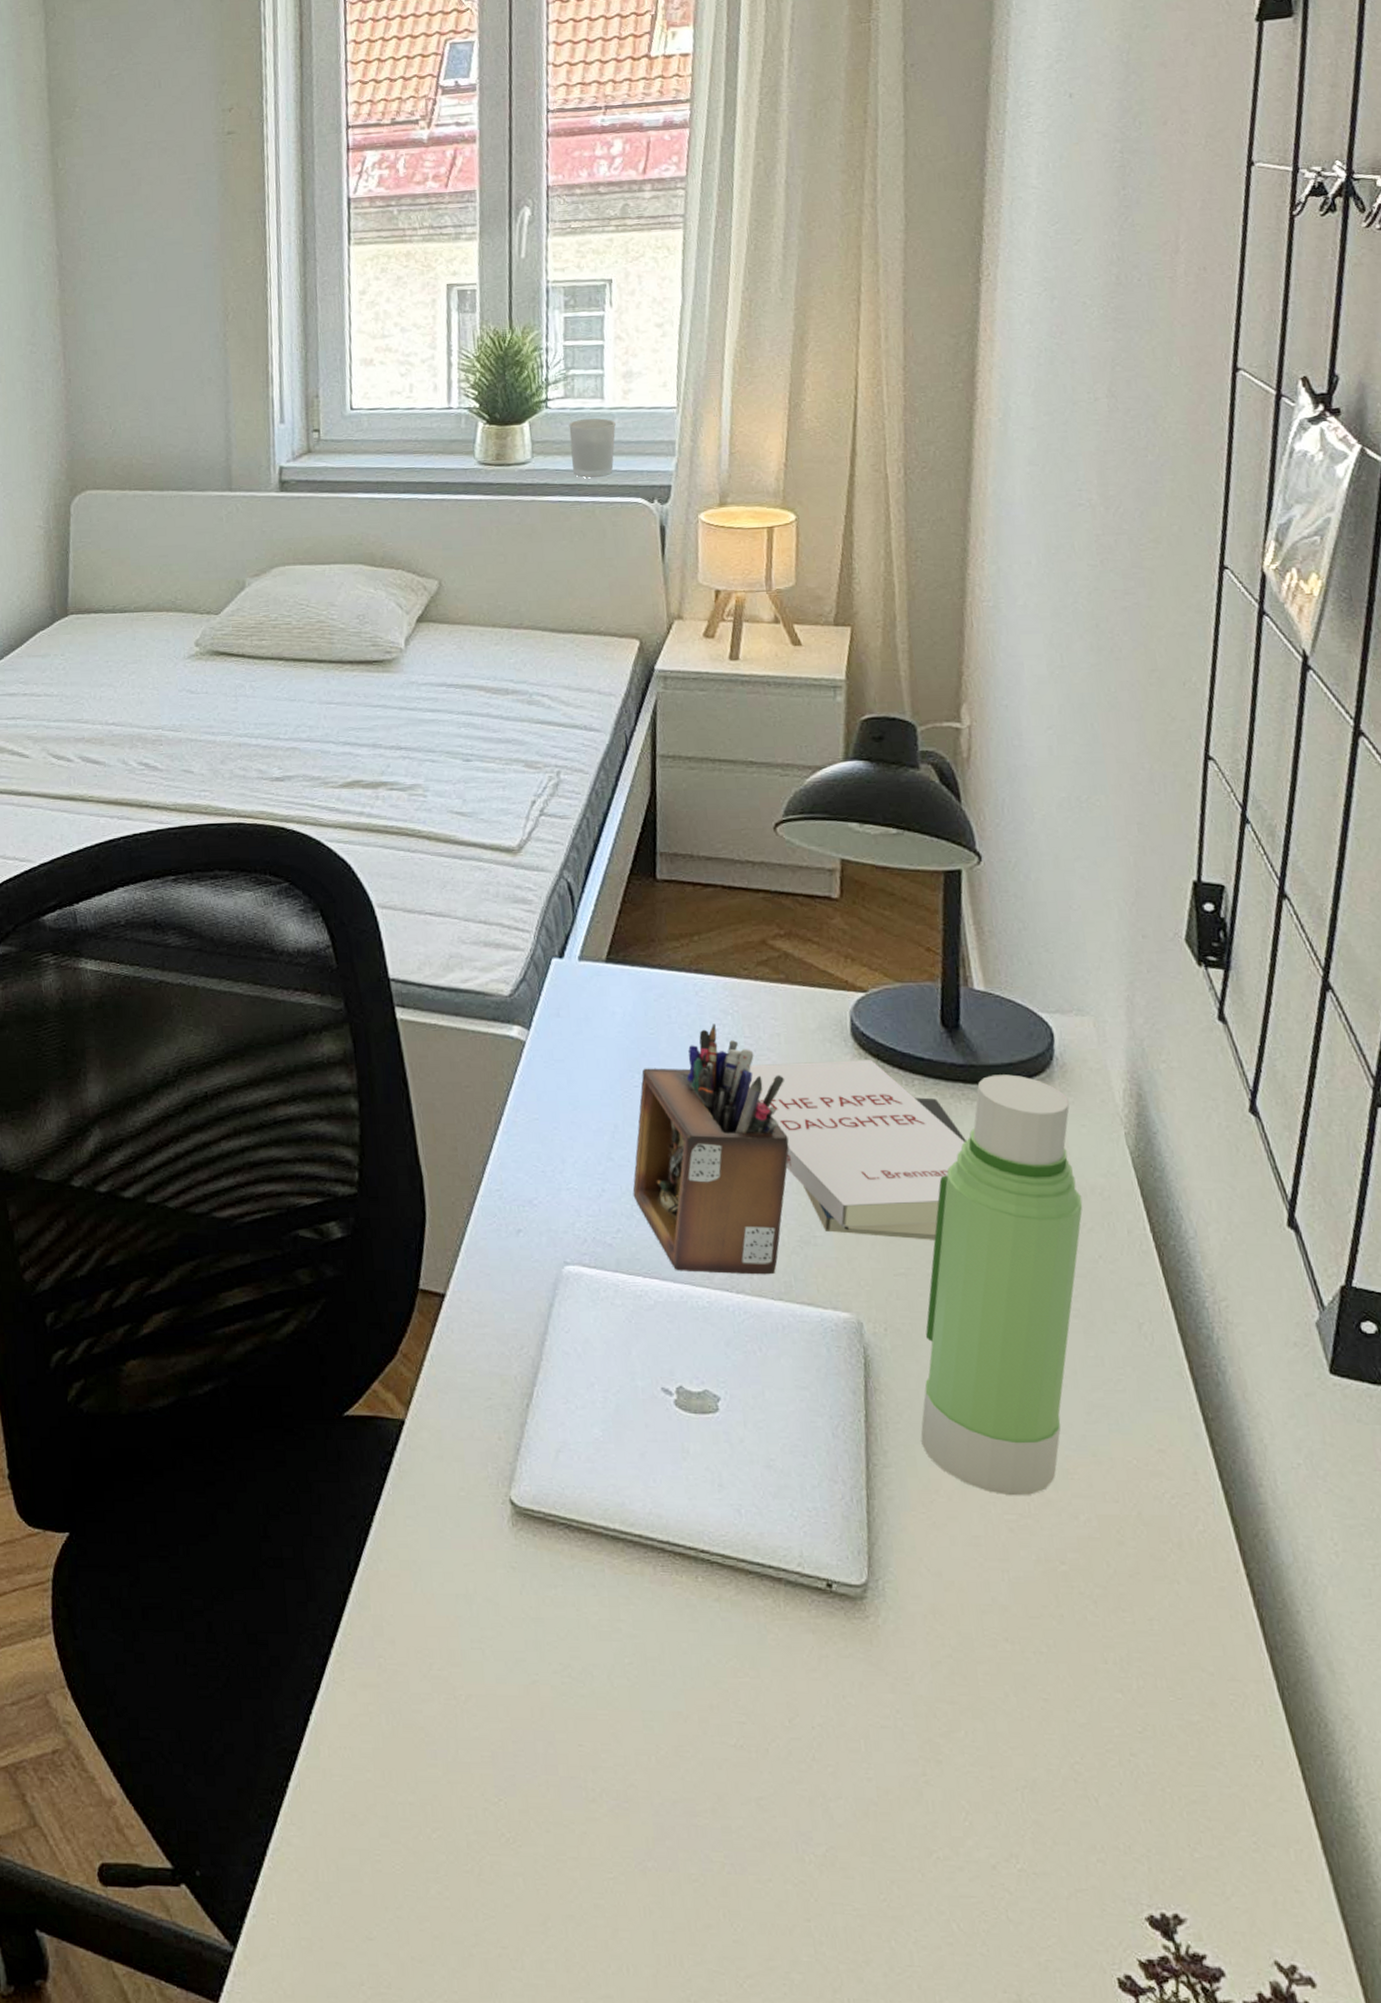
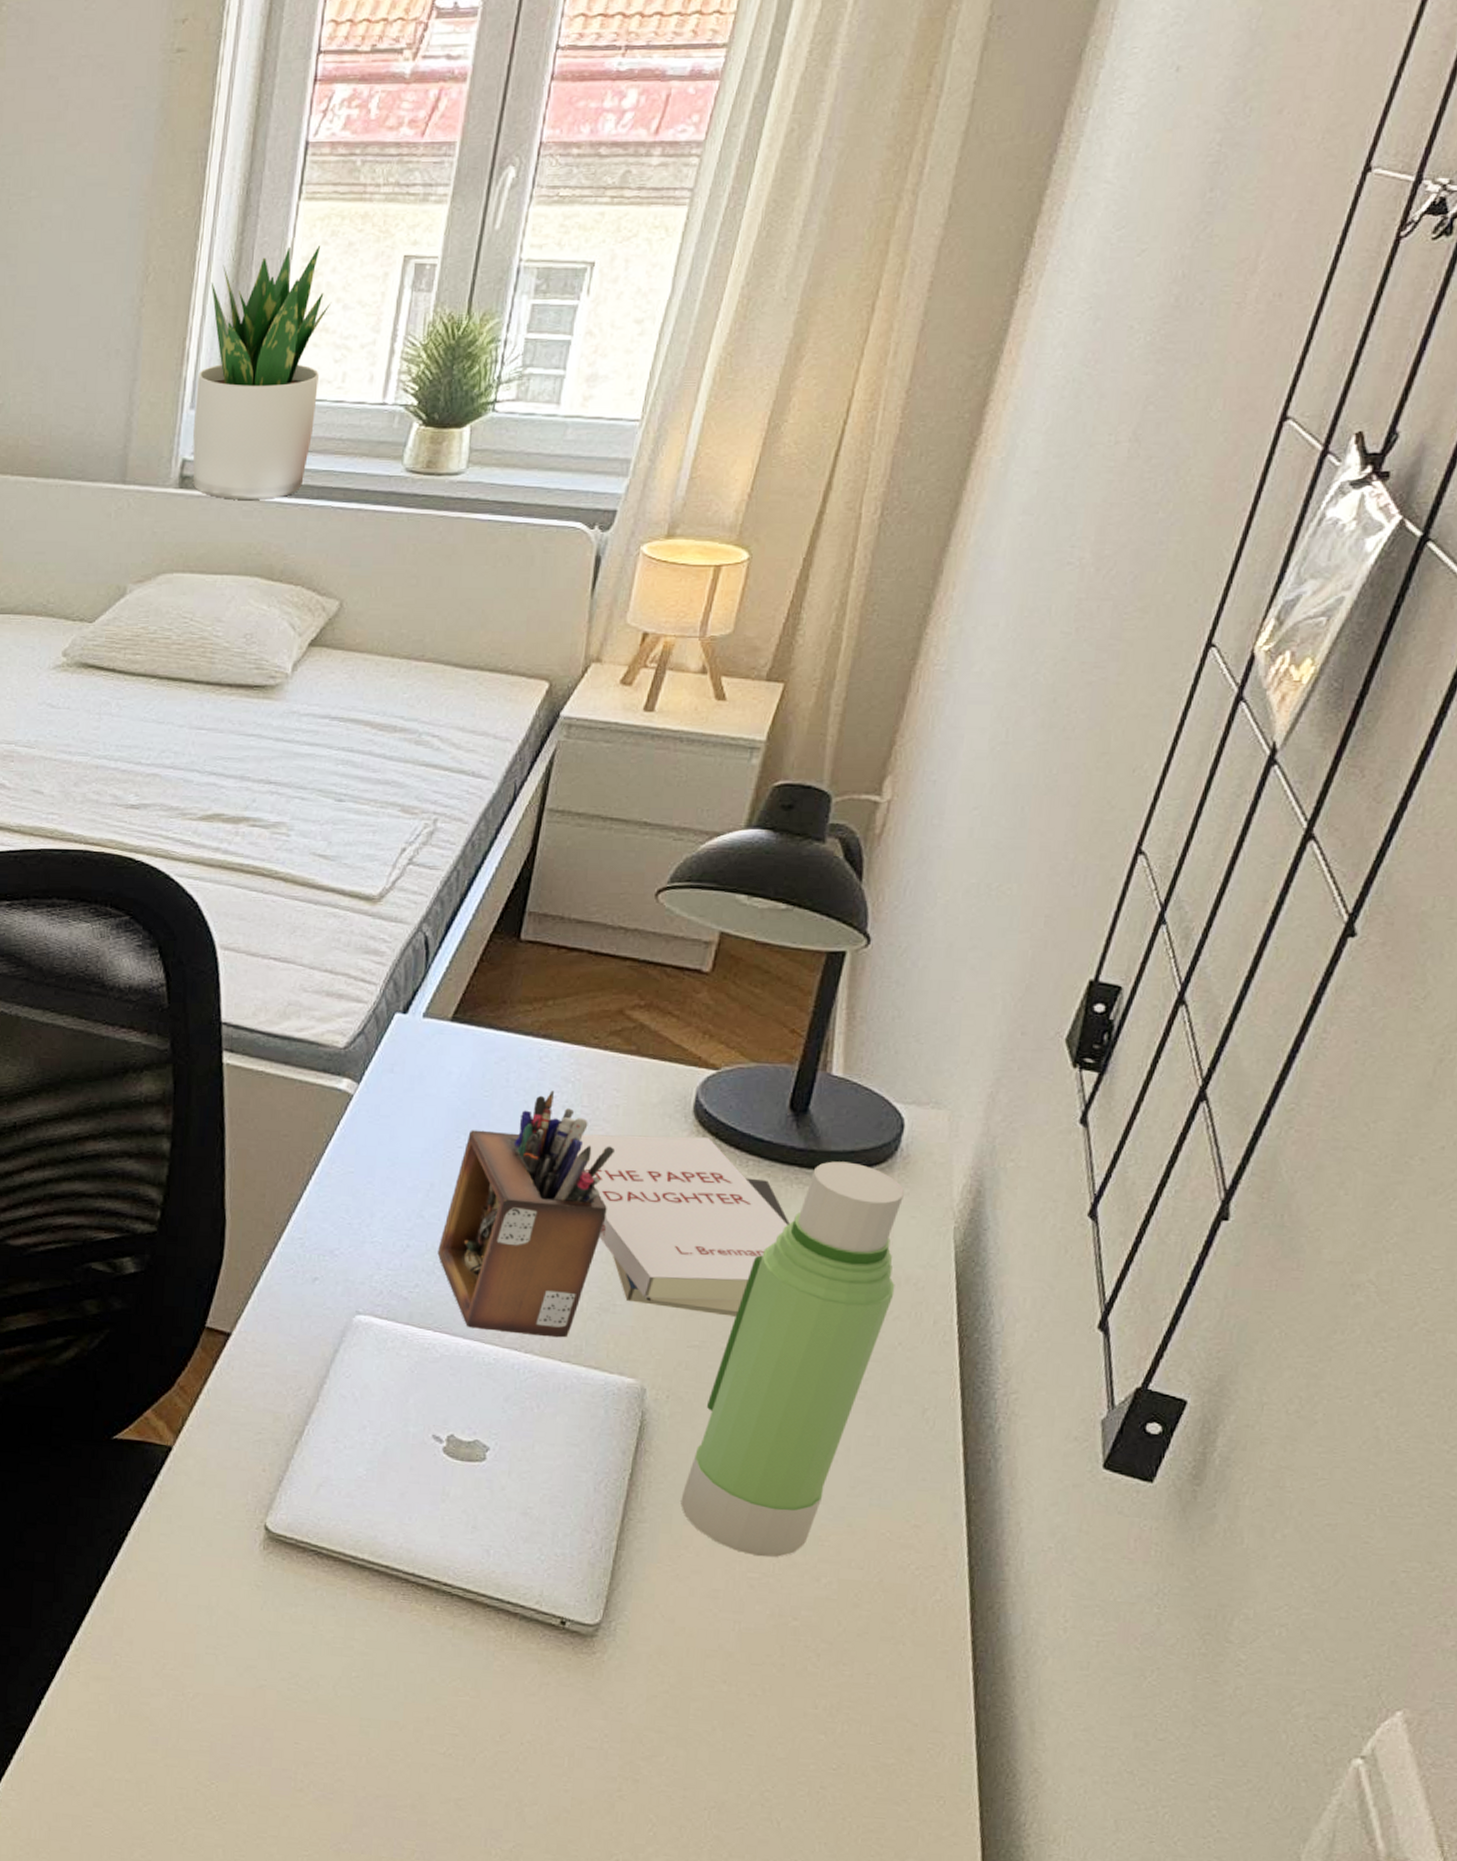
planter: none [283,281,391,499] -> present [192,245,332,500]
candle holder: present [568,418,616,478] -> none [510,426,568,496]

